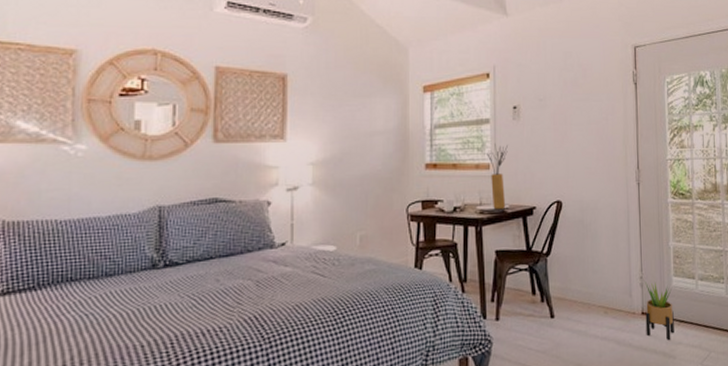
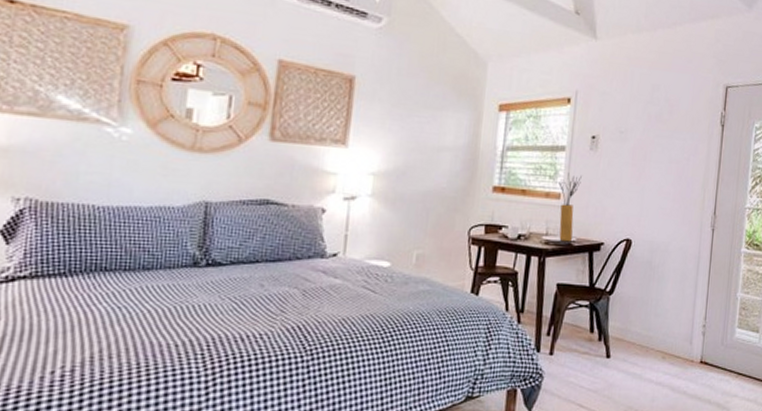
potted plant: present [645,281,674,341] -> none [702,330,734,393]

